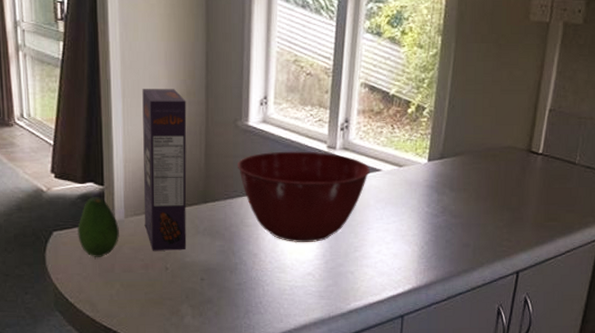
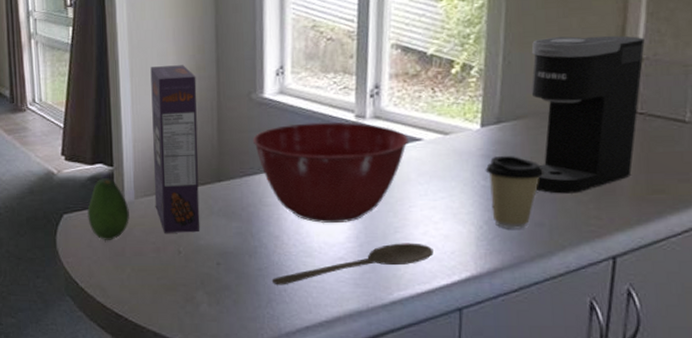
wooden spoon: none [249,260,384,298] -> present [271,243,434,285]
coffee cup: none [429,186,473,249] -> present [485,155,545,229]
coffee maker: none [465,86,553,220] -> present [531,35,645,194]

